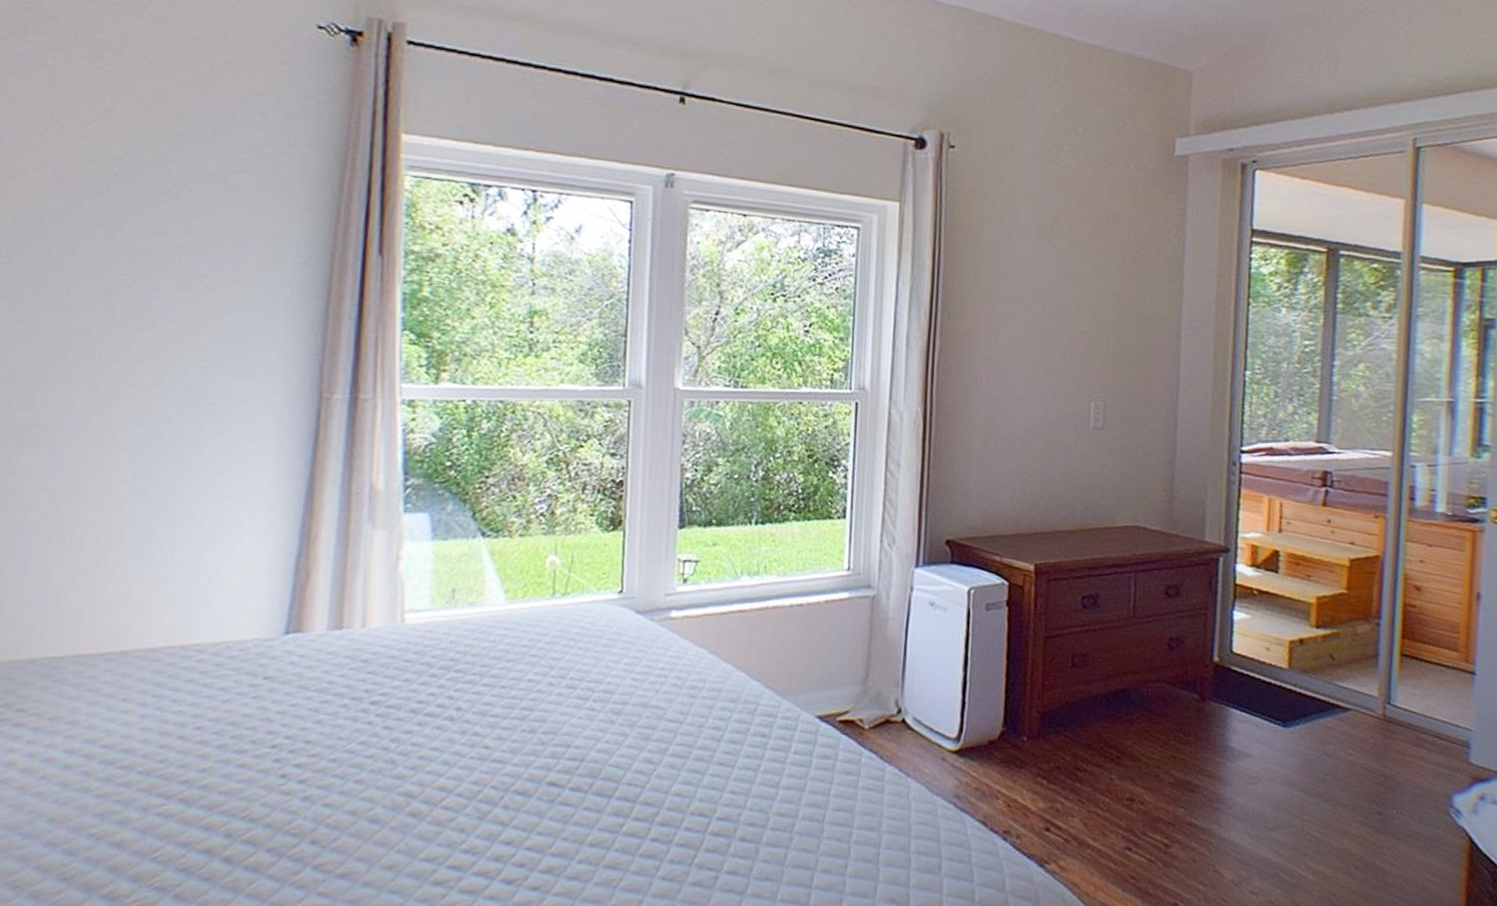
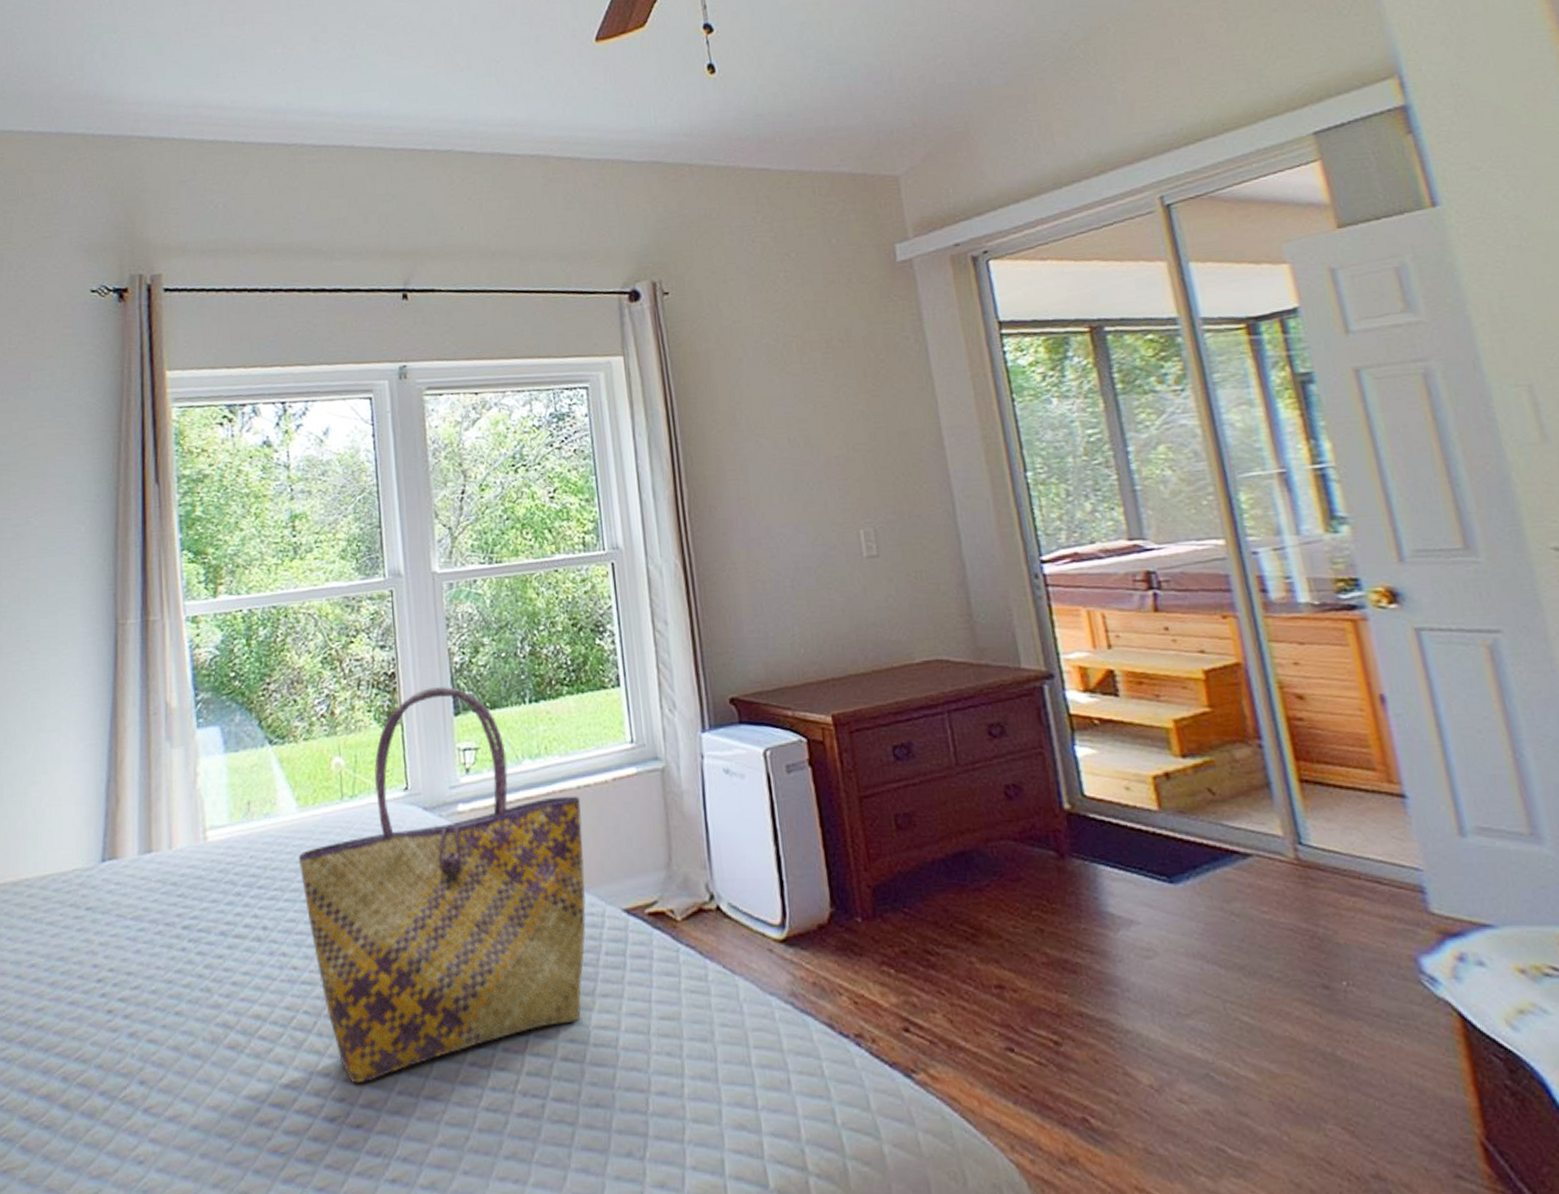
tote bag: none [501,499,792,852] -> present [298,686,587,1084]

